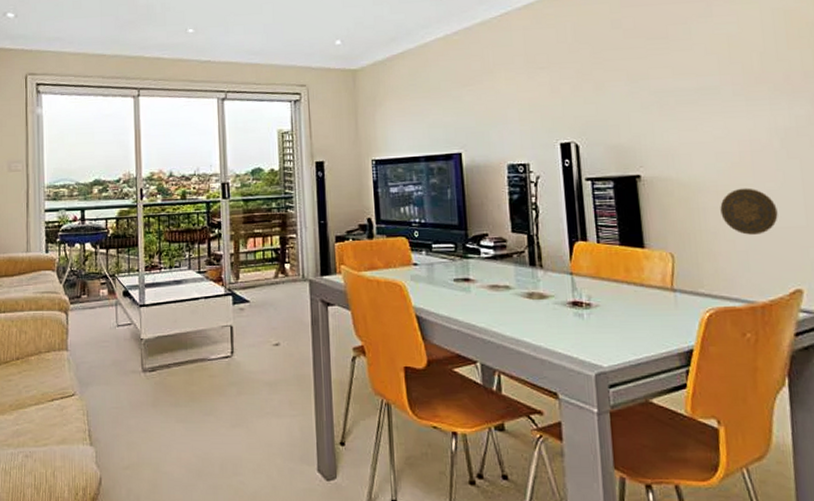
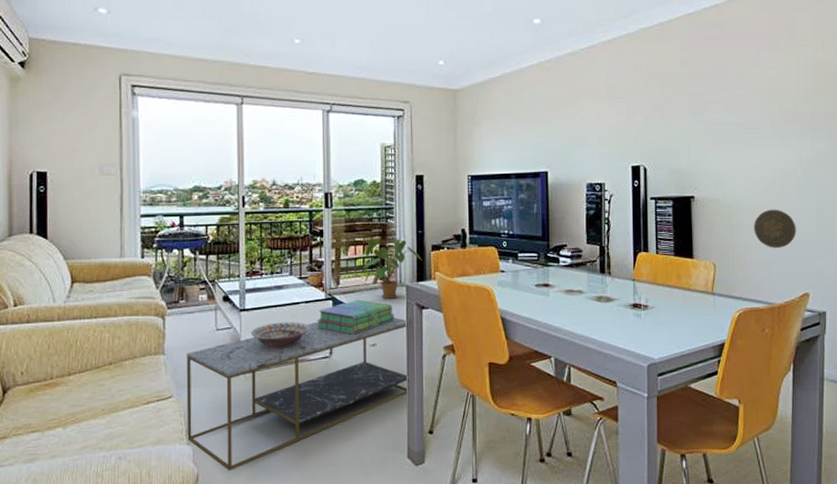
coffee table: none [88,315,317,476] -> present [186,318,409,471]
decorative bowl: none [151,318,210,347] -> present [251,322,310,349]
stack of books: none [216,295,298,333] -> present [316,299,395,335]
house plant: none [263,228,326,295] -> present [363,237,423,299]

